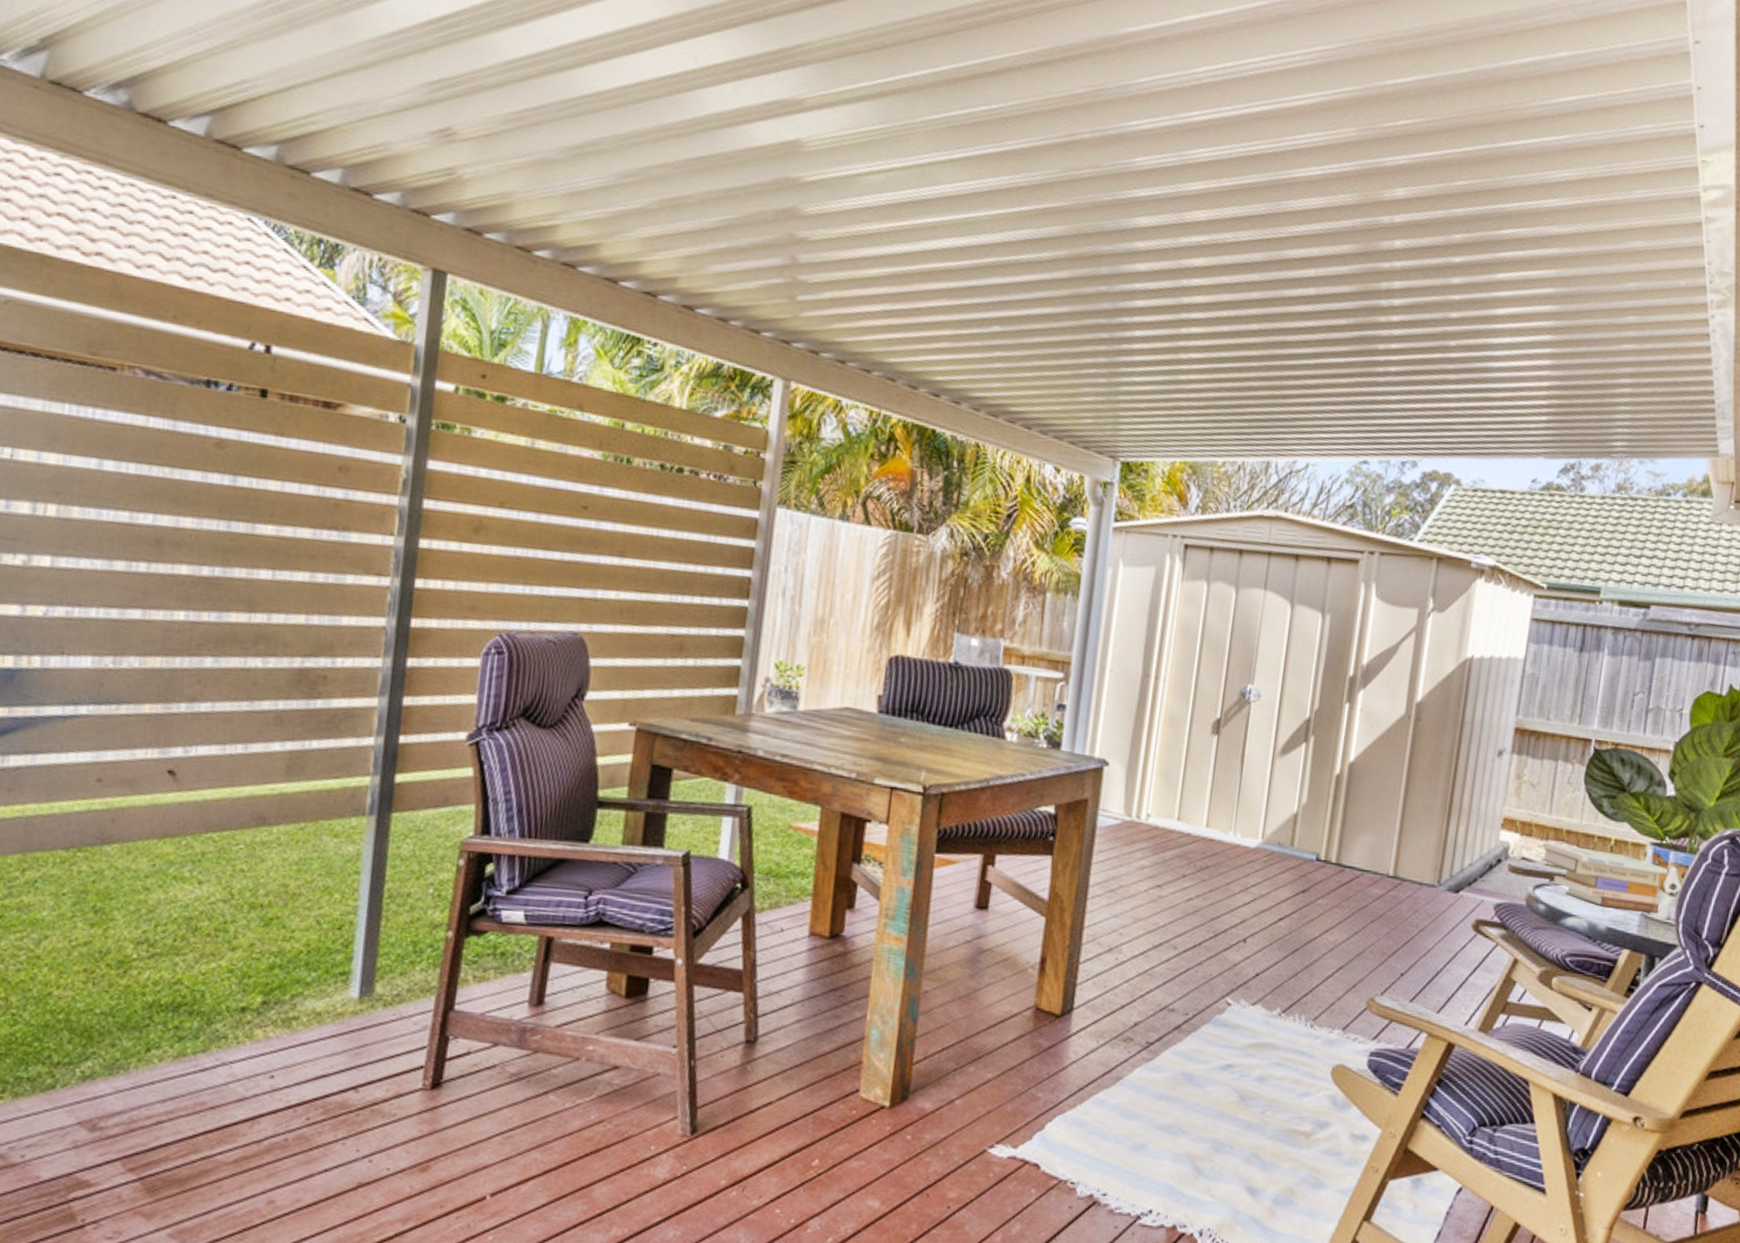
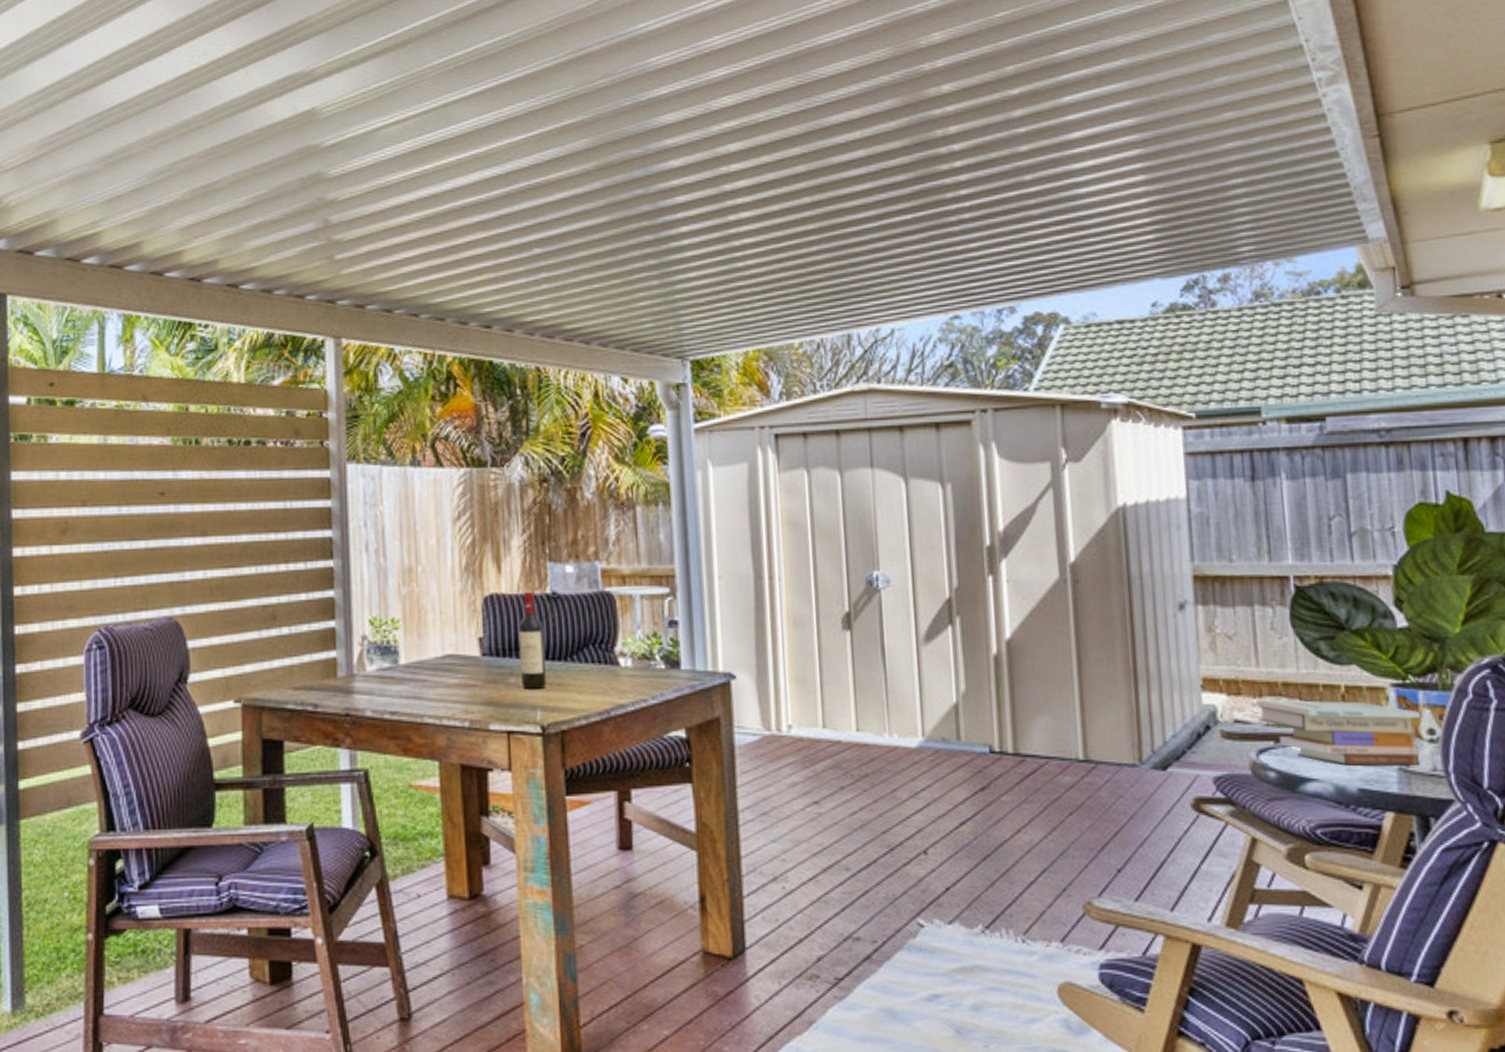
wine bottle: none [912,658,941,751] -> present [518,592,546,690]

